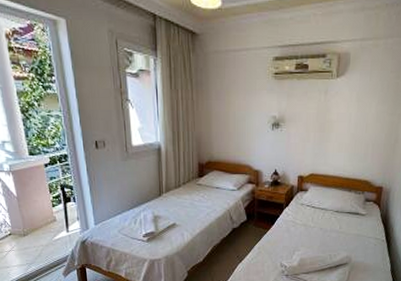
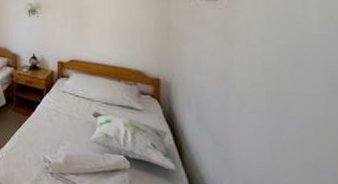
decorative pillow: none [321,219,386,259] -> present [89,111,179,171]

